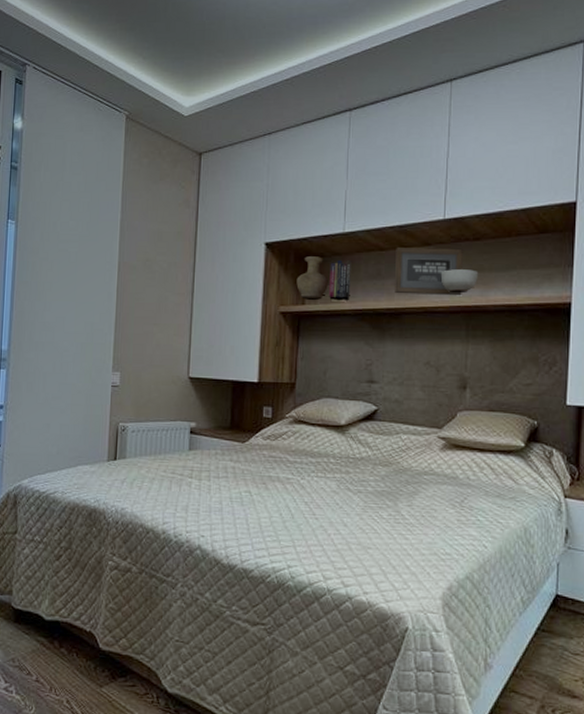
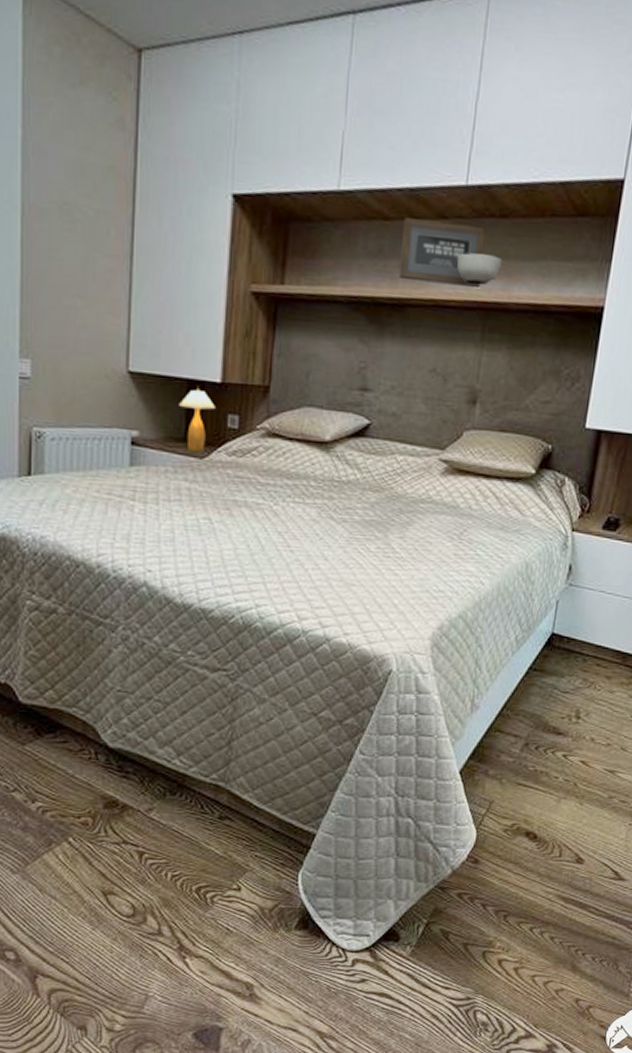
table lamp: none [226,385,255,438] -> present [179,385,217,453]
vase: present [296,256,328,301] -> none [274,218,316,281]
books: present [329,260,351,301] -> none [316,228,346,285]

